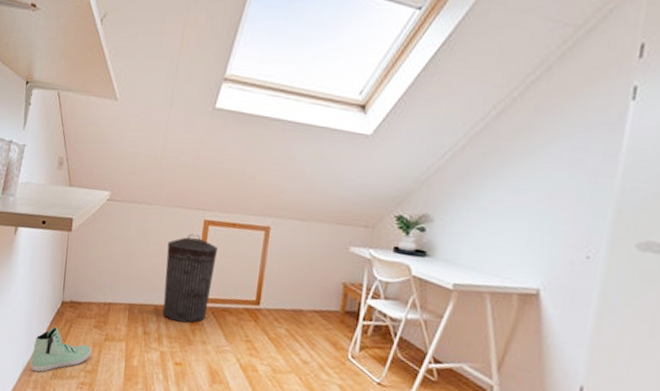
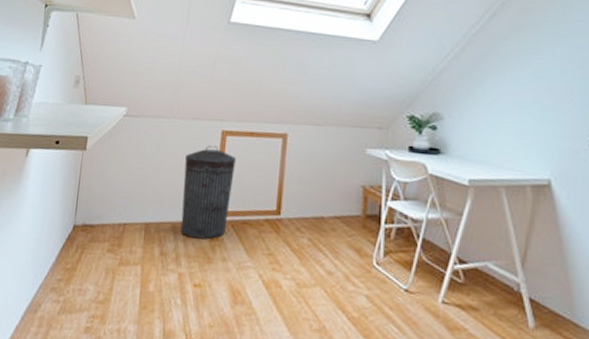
sneaker: present [30,326,92,372] -> none [36,254,105,308]

